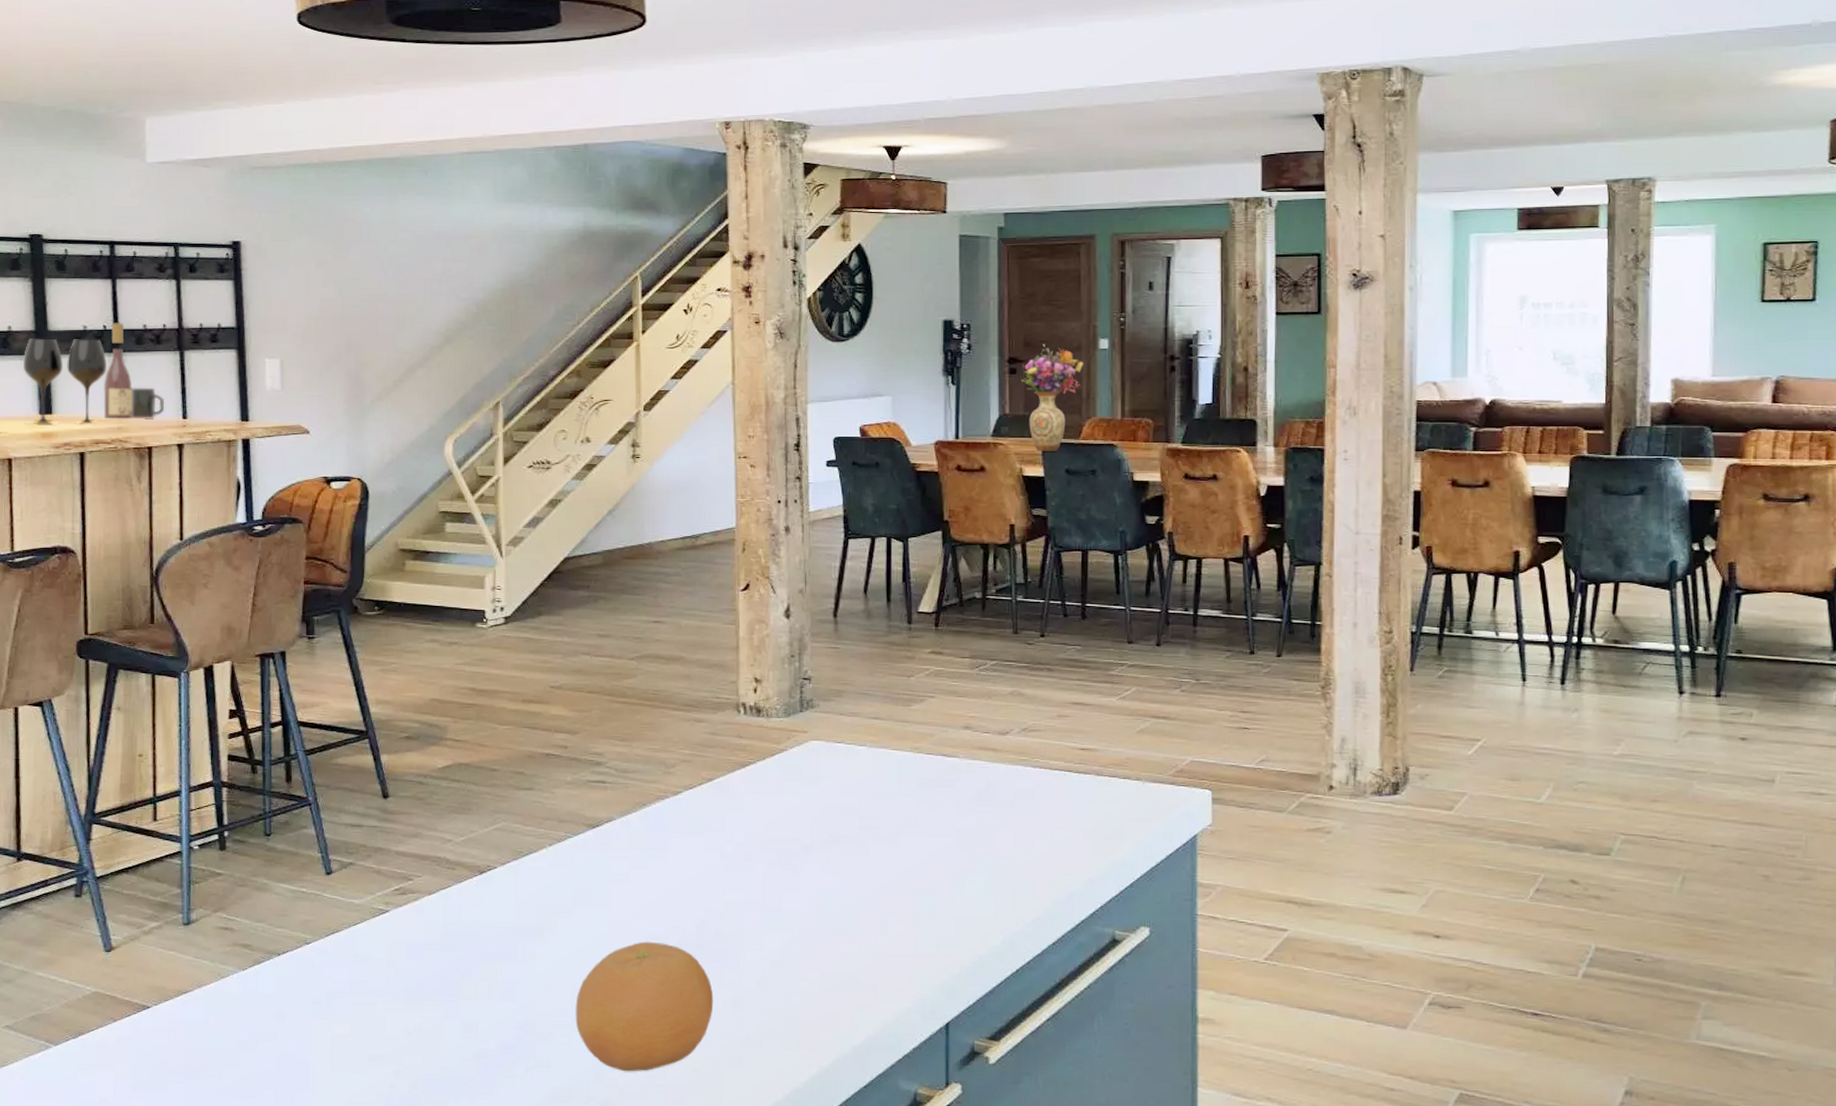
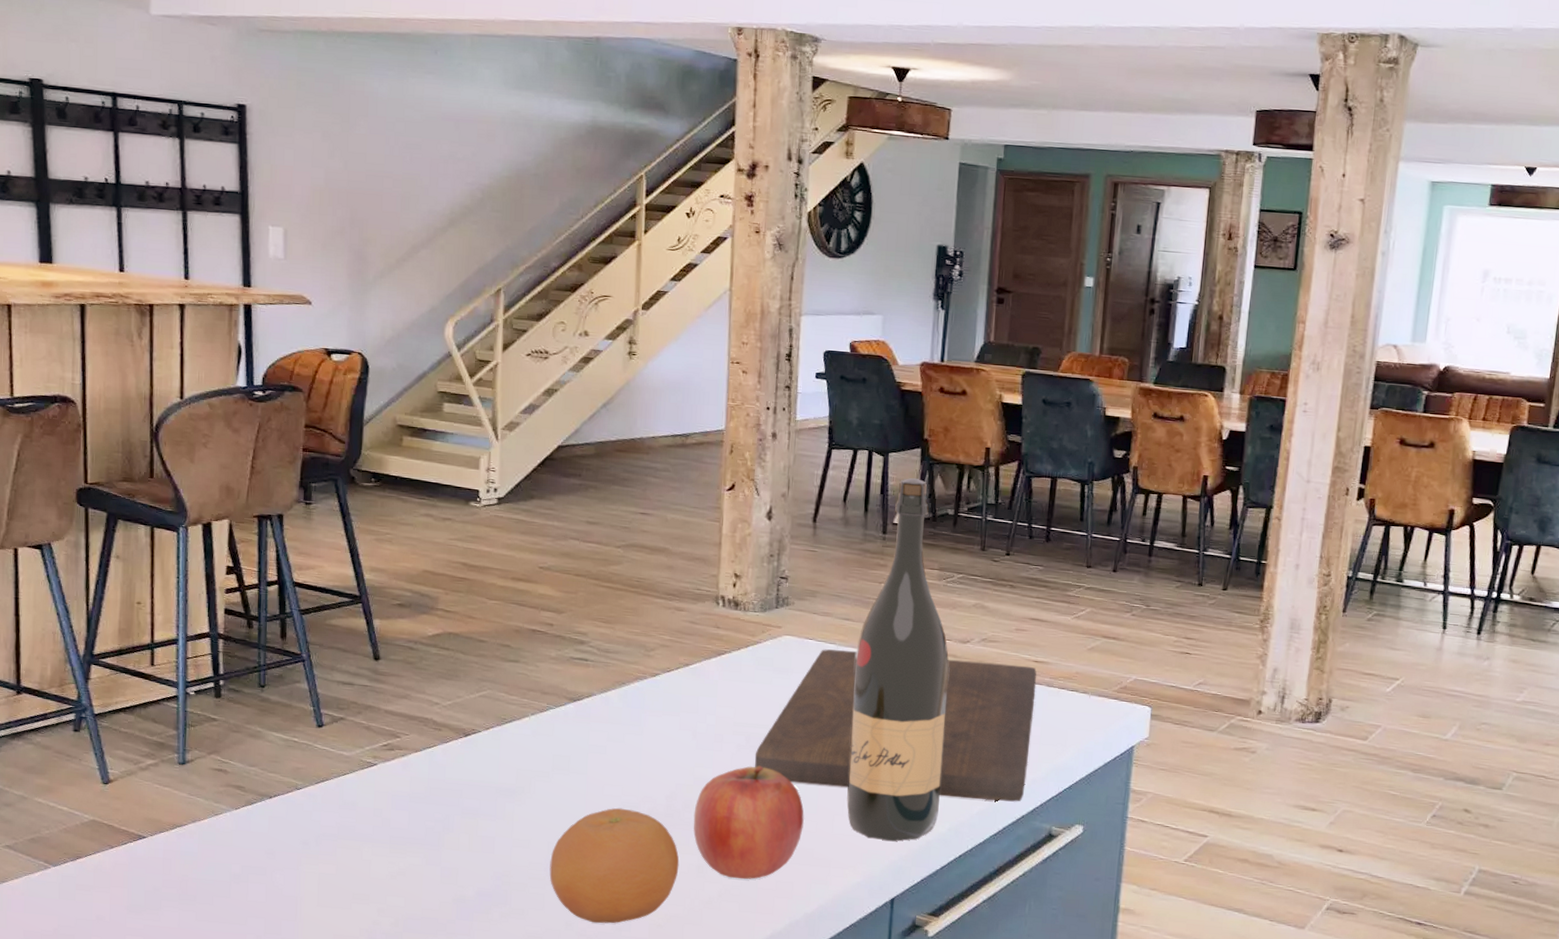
wine glass: present [22,338,107,425] -> none [22,185,109,277]
wine bottle: present [103,323,133,420] -> none [104,176,134,276]
mug: present [131,387,164,420] -> none [132,243,166,278]
fruit: none [726,884,845,1012] -> present [693,765,804,879]
cutting board: none [788,751,1085,906] -> present [754,649,1037,802]
wine bottle: none [888,562,990,959] -> present [846,477,949,842]
flower arrangement: present [1021,344,1084,452] -> none [1007,277,1069,382]

